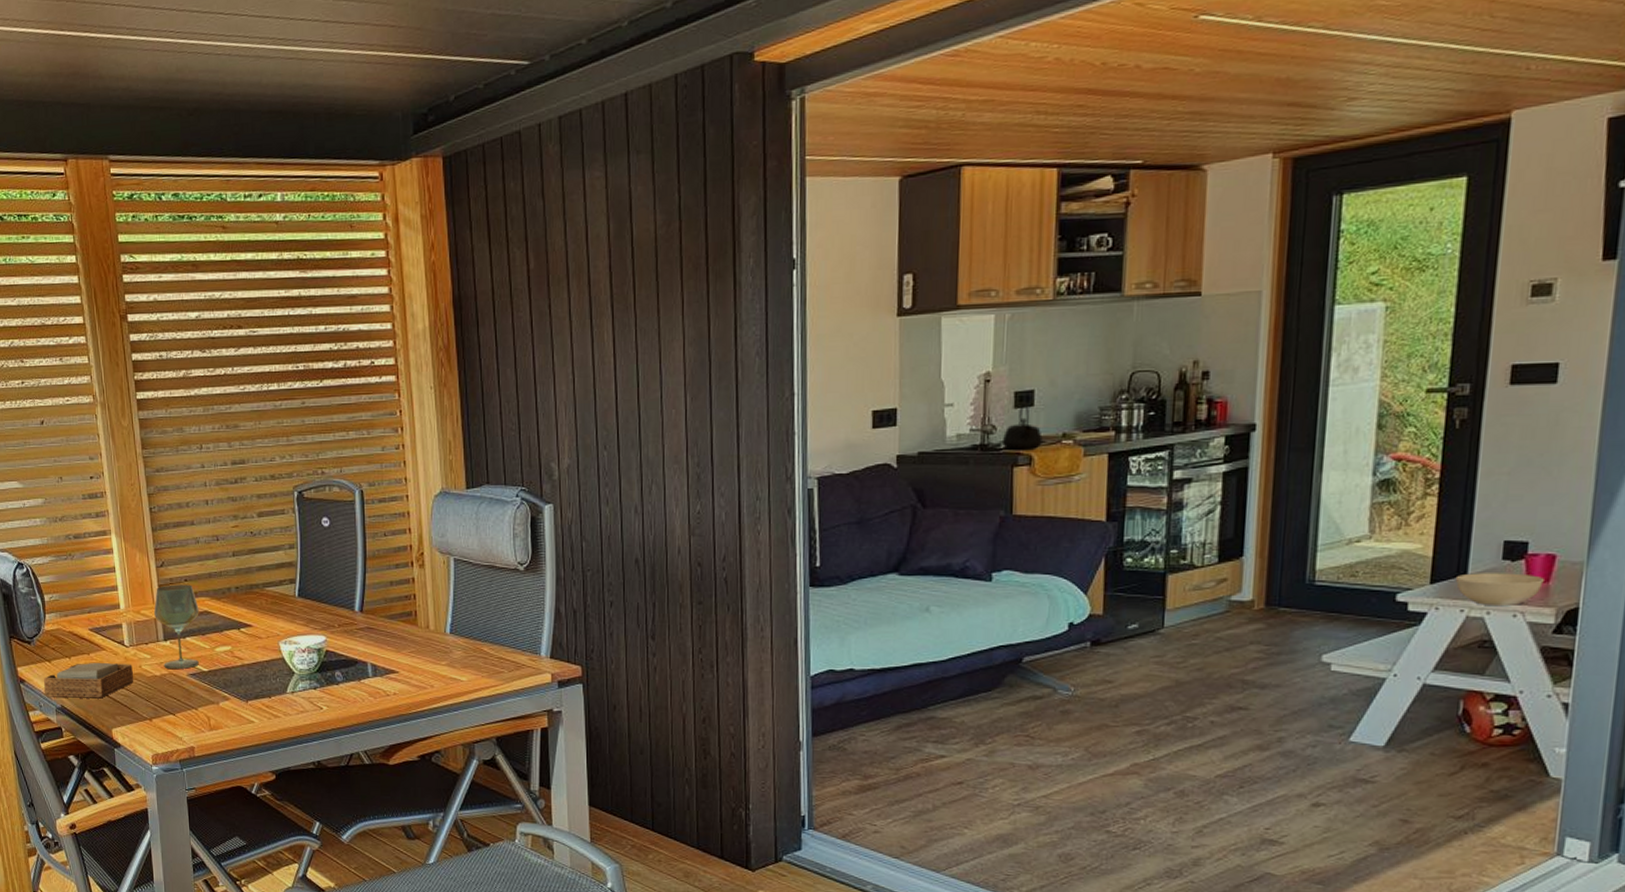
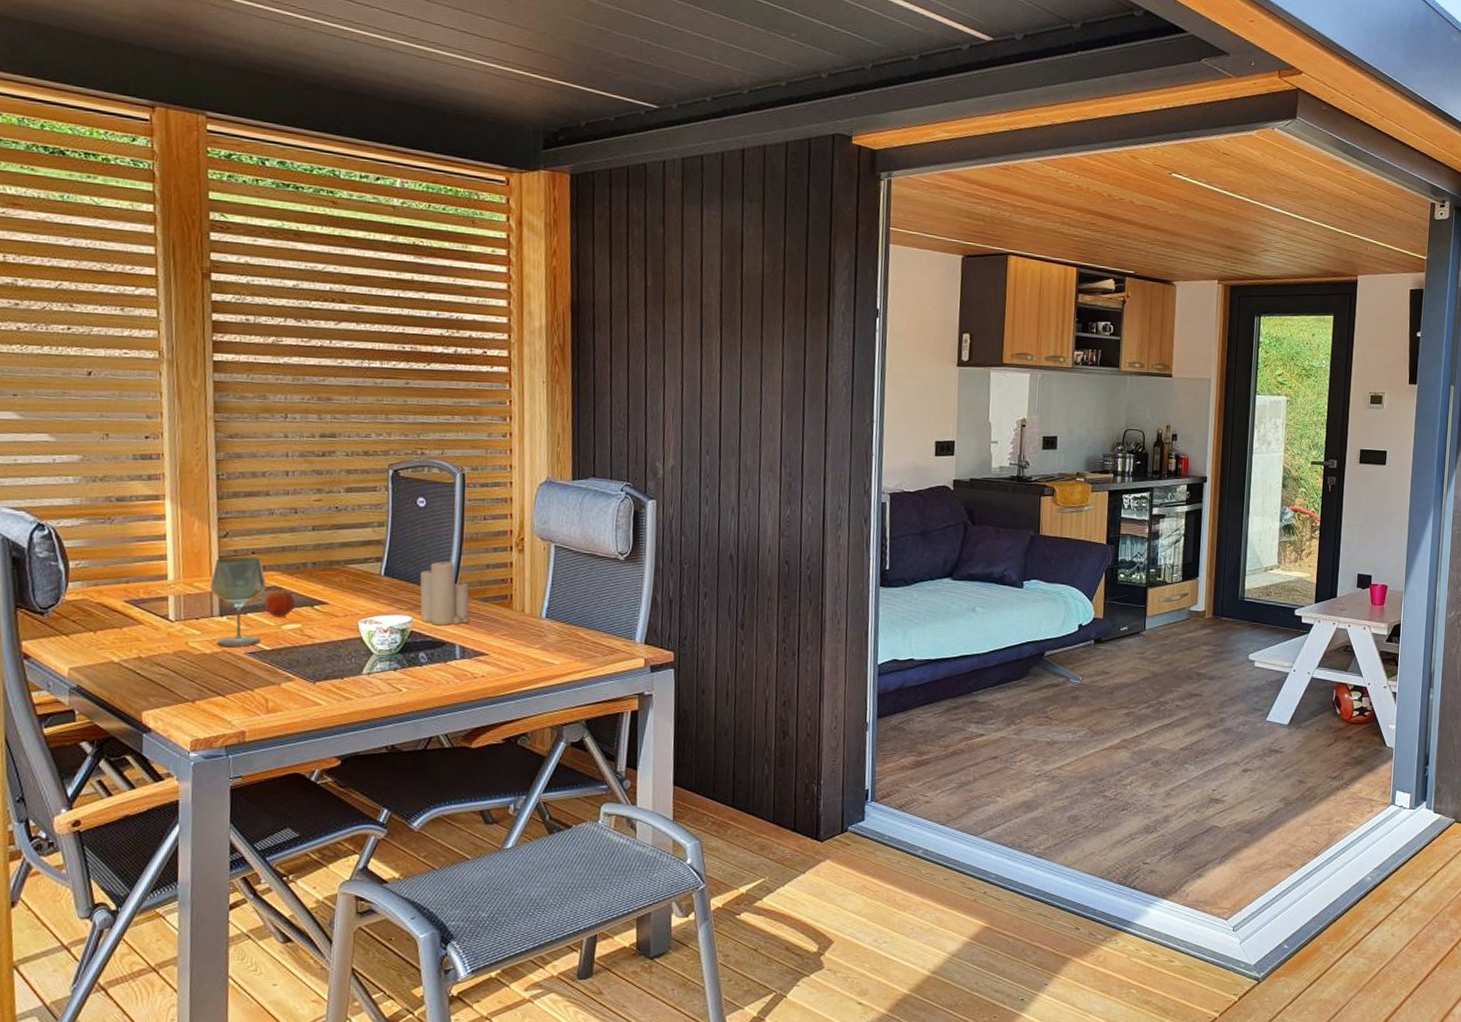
napkin holder: present [44,662,134,699] -> none [56,637,178,678]
fruit: none [198,611,225,641] -> present [264,587,296,618]
candle: none [330,575,379,644] -> present [419,556,470,626]
kettle: present [1001,402,1043,451] -> none [1032,445,1063,485]
bowl: present [1455,573,1544,607] -> none [1329,596,1381,622]

